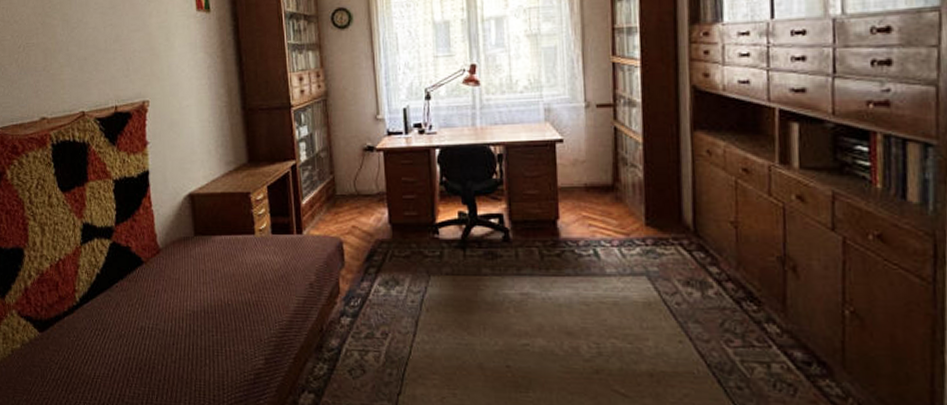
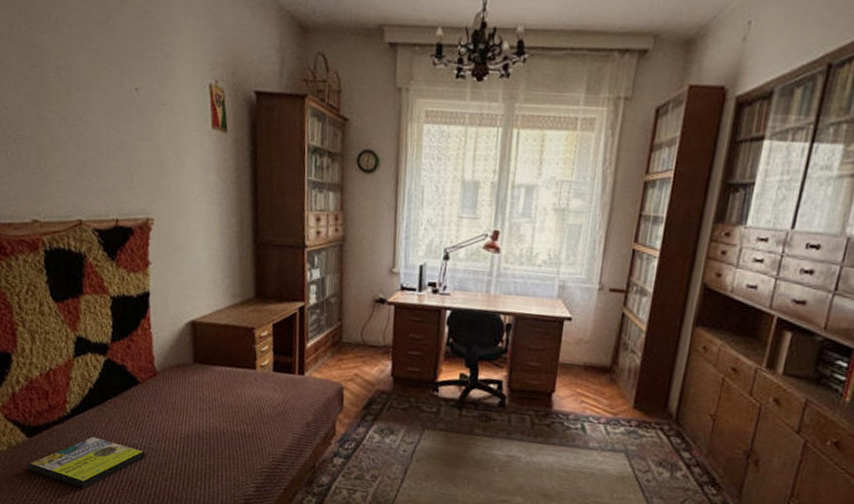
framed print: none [40,324,154,381] -> present [28,437,146,489]

